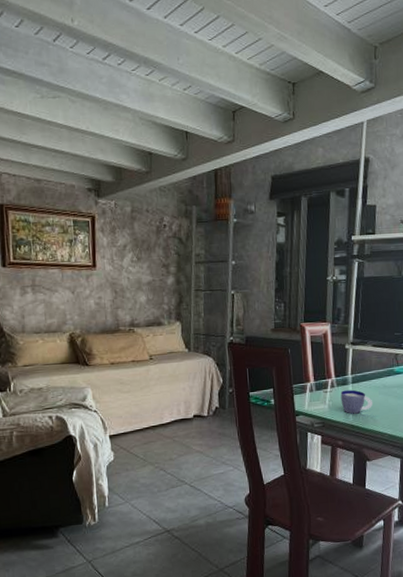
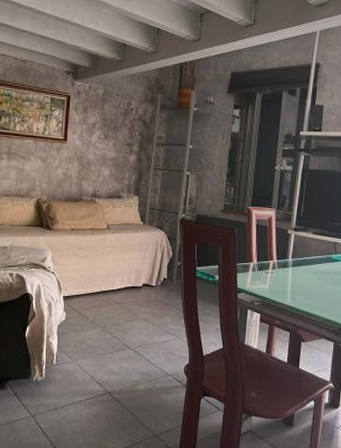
cup: present [340,389,372,414] -> none [281,272,310,296]

